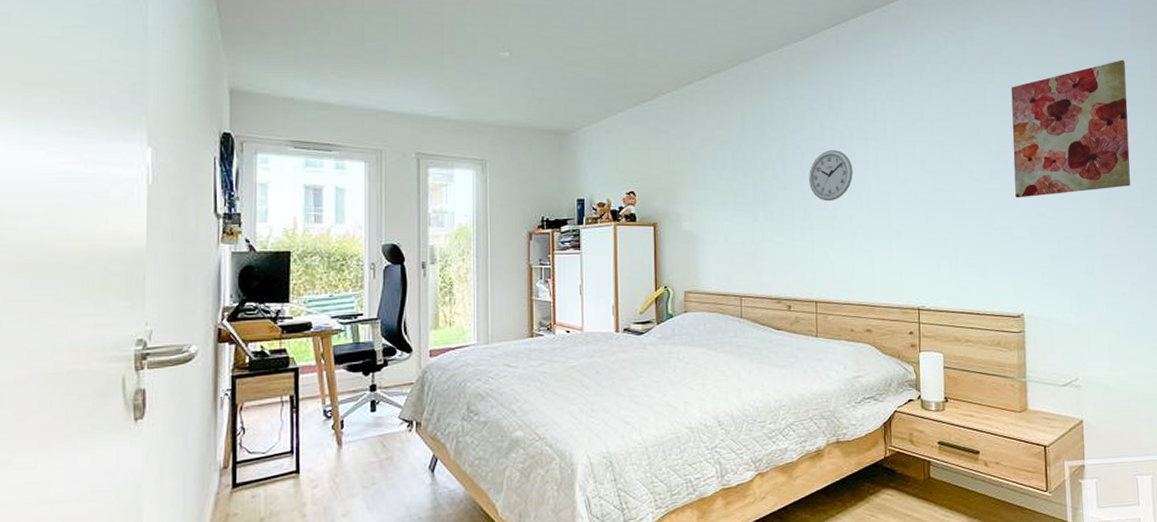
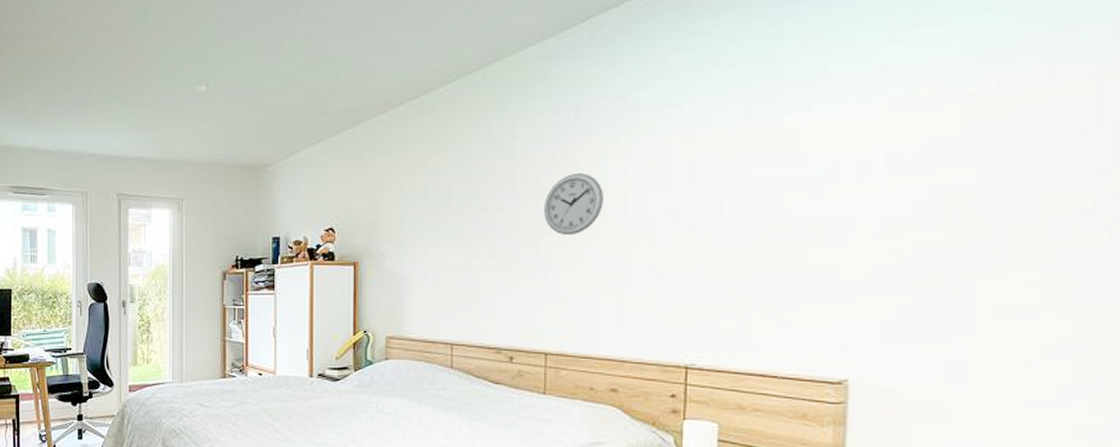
wall art: present [1011,60,1131,198] -> none [848,22,1064,228]

